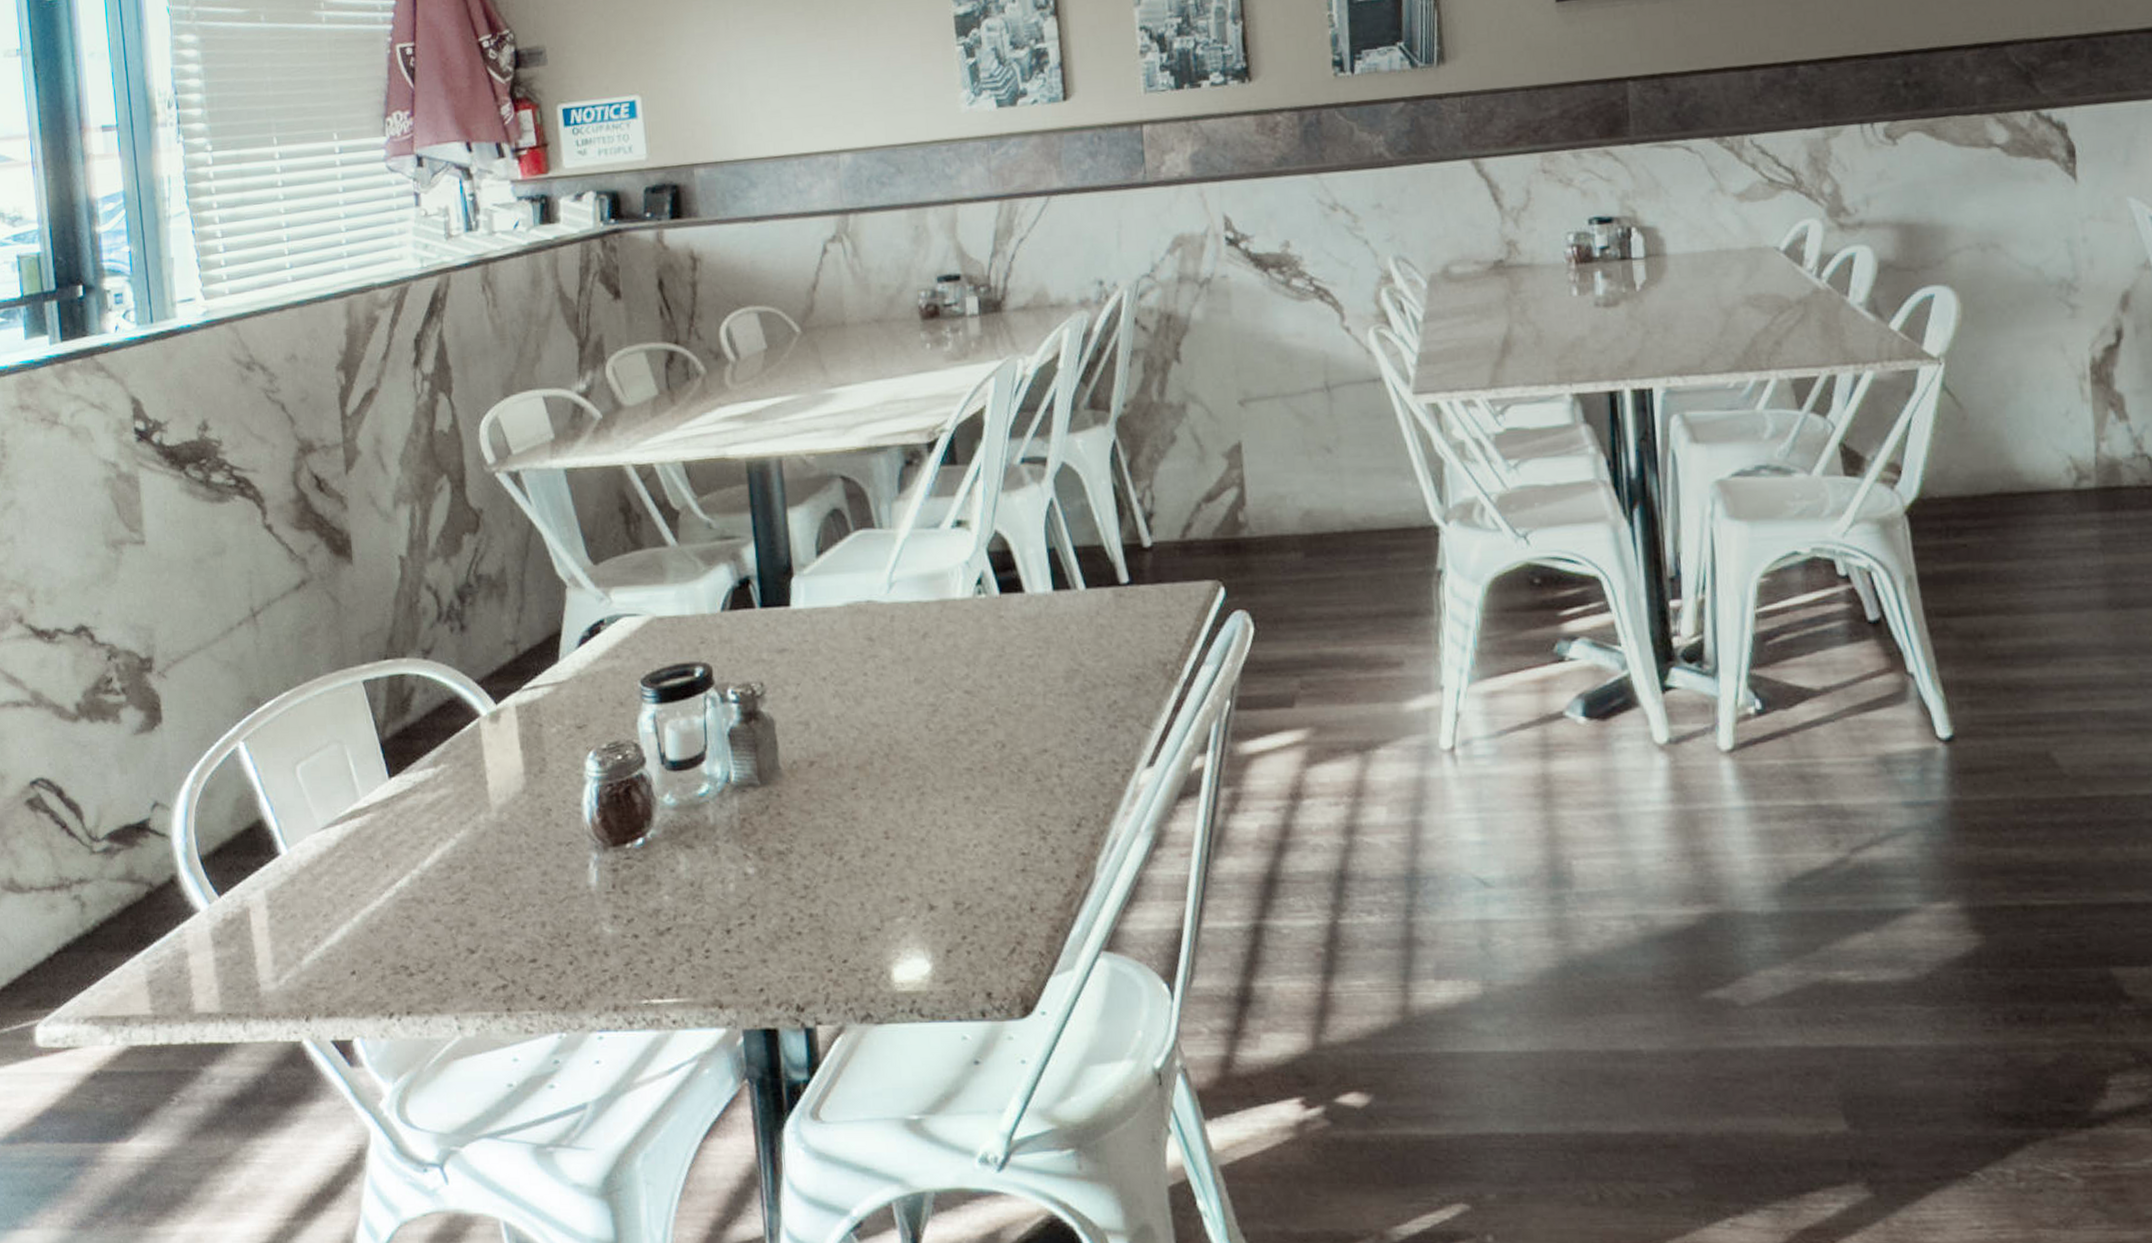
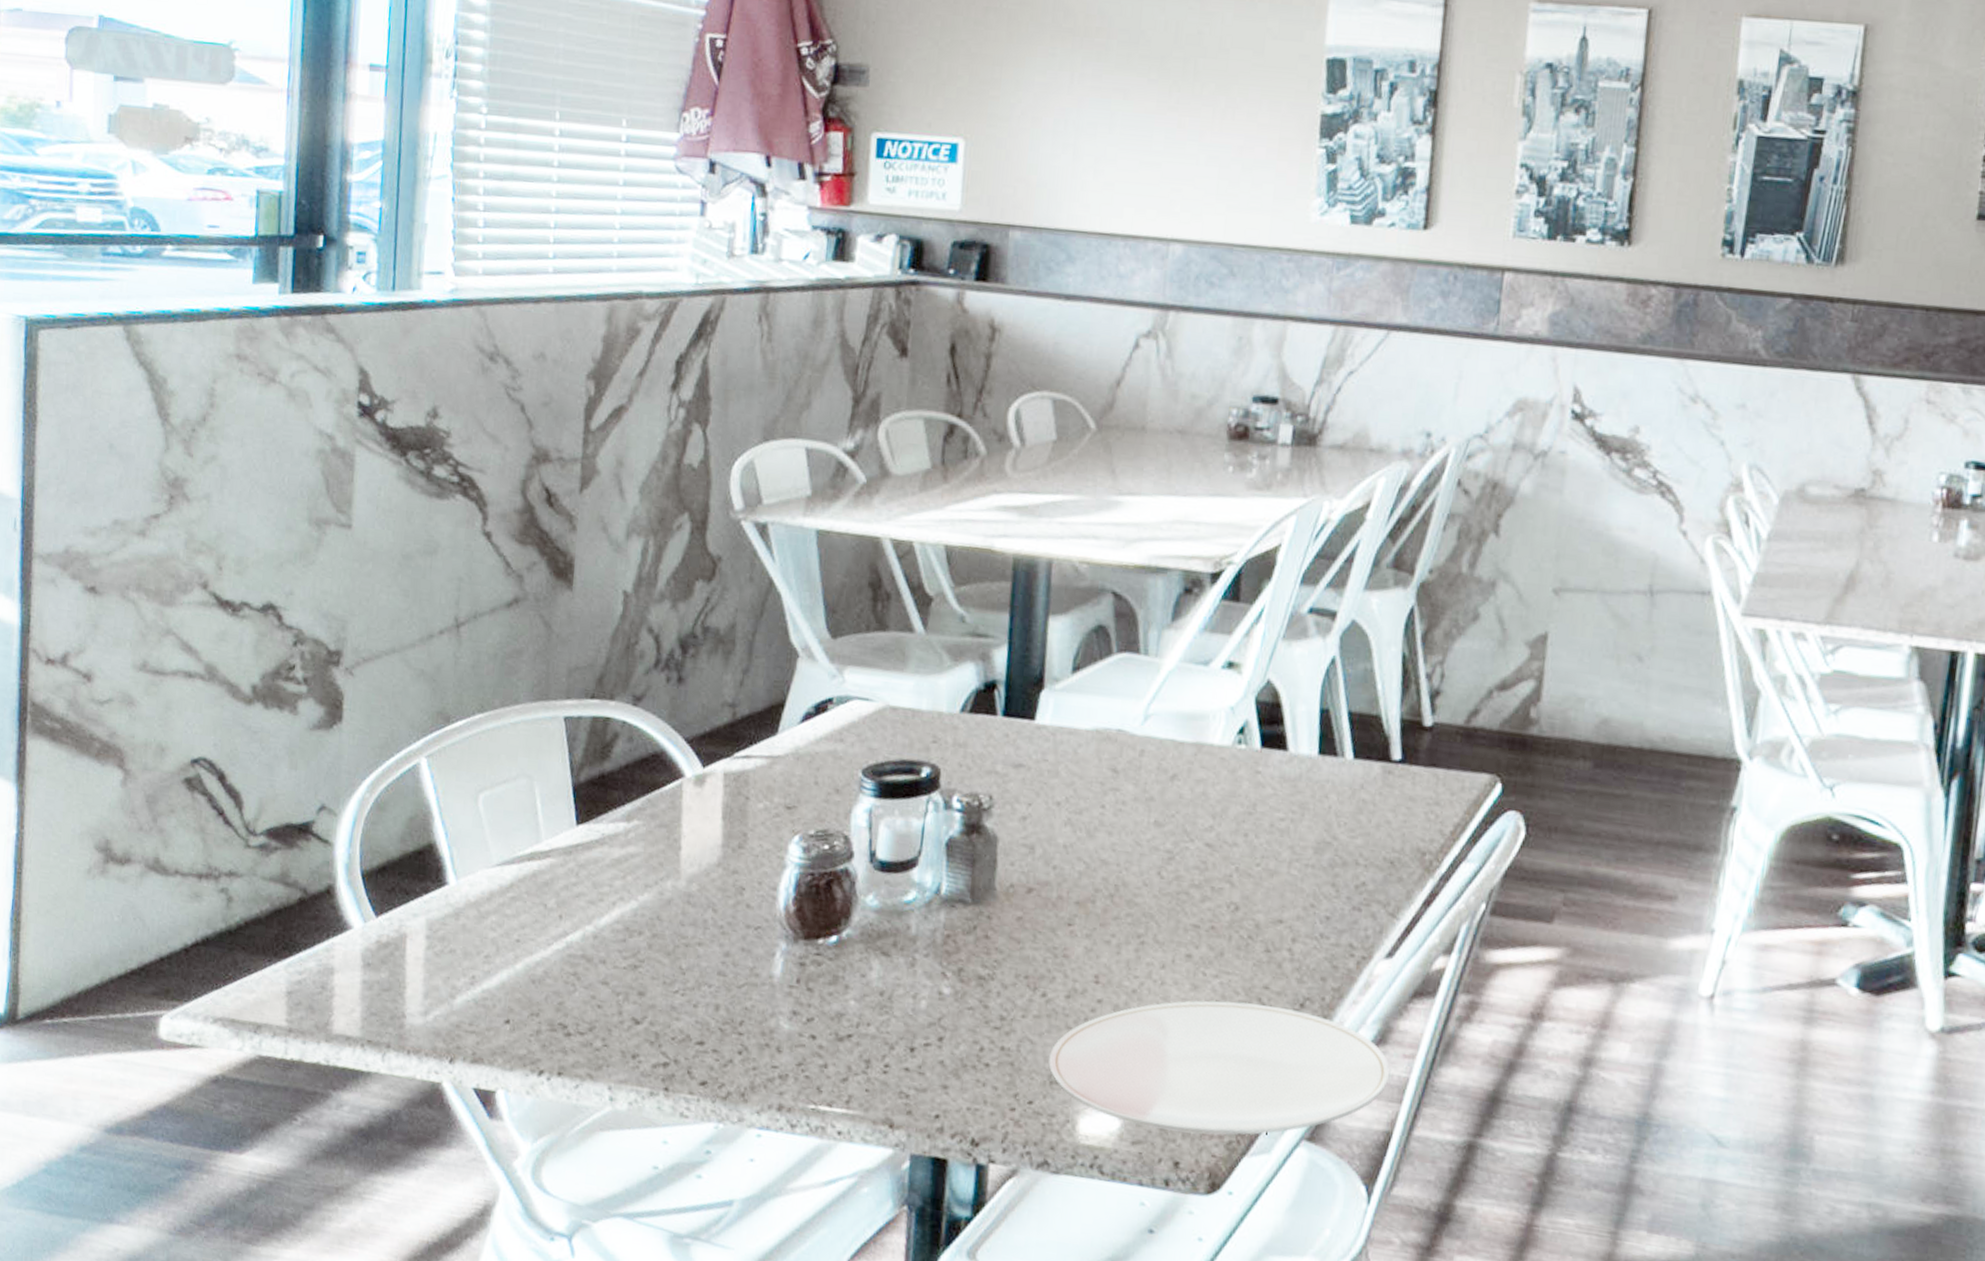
plate: none [855,830,1171,964] -> present [1048,1000,1391,1135]

